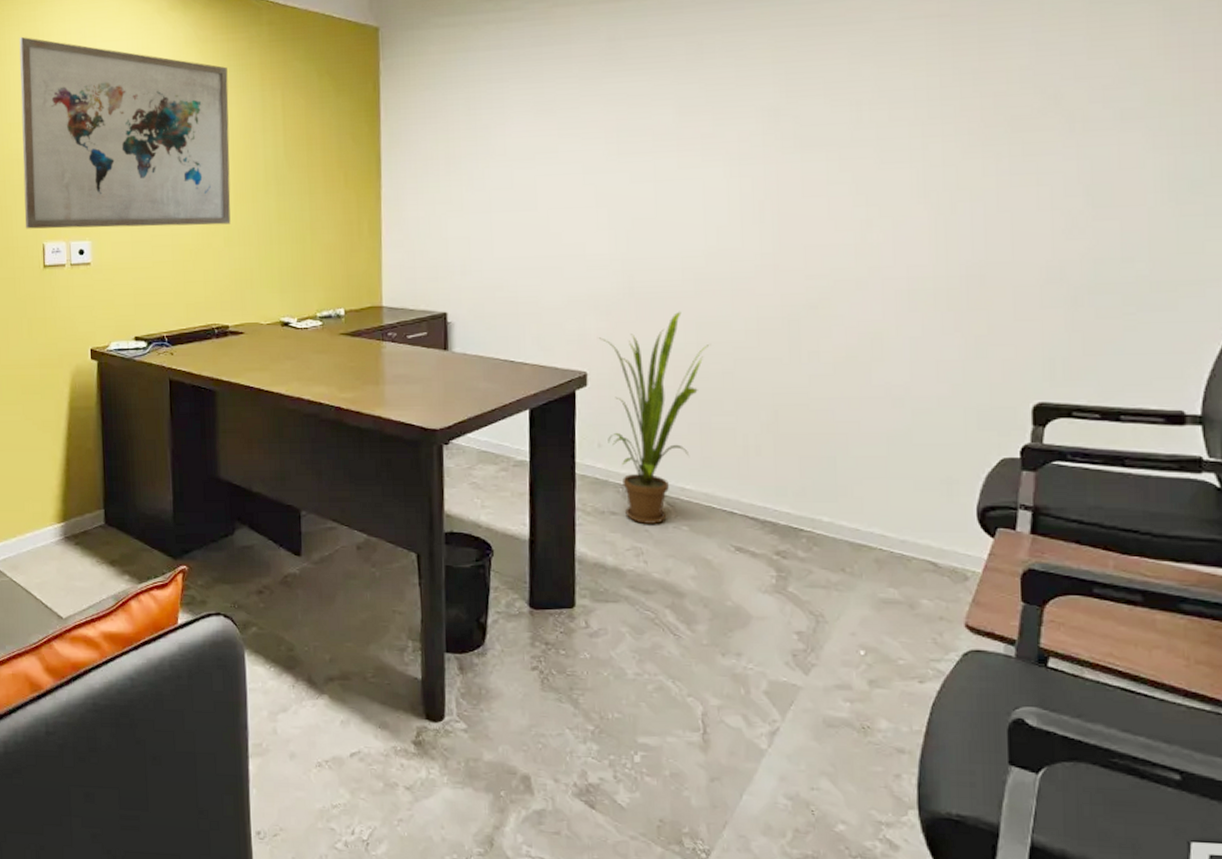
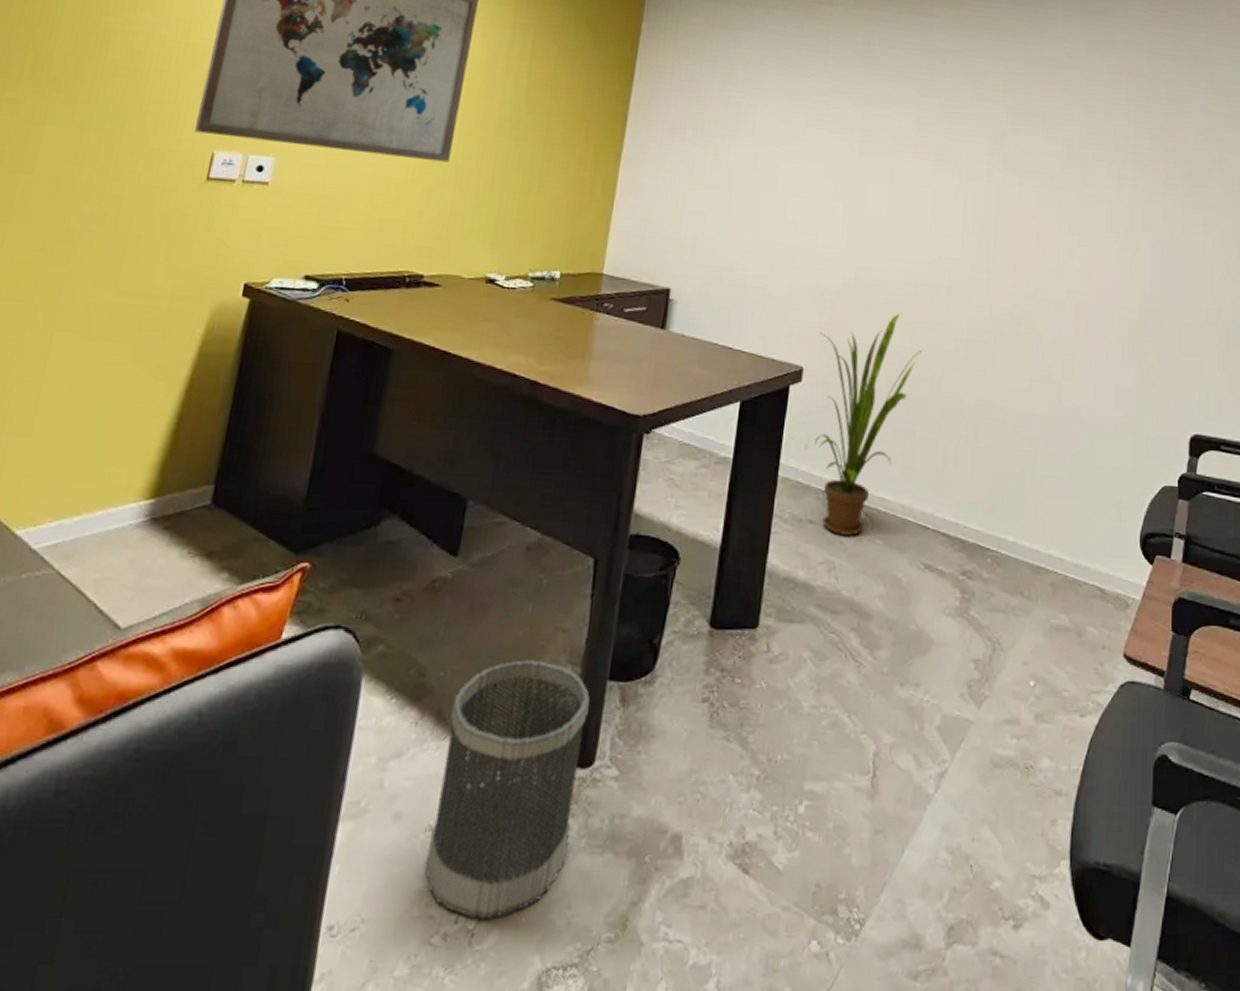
wastebasket: none [319,637,434,834] -> present [425,660,590,920]

